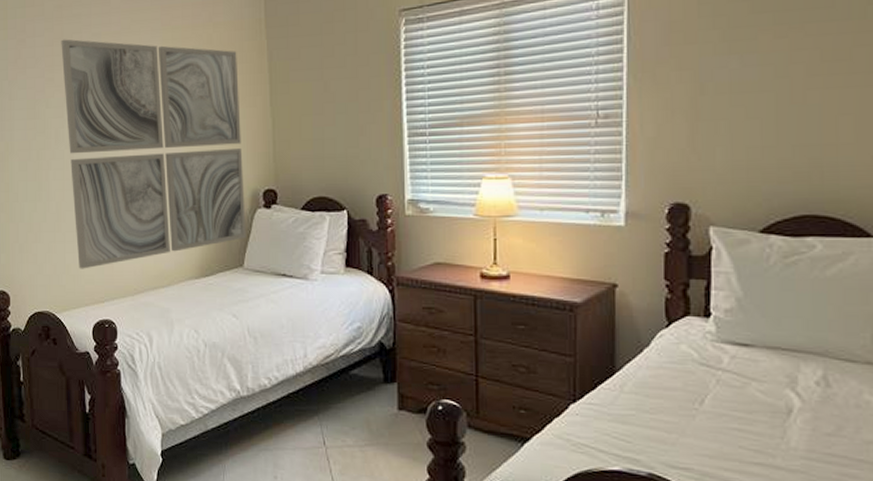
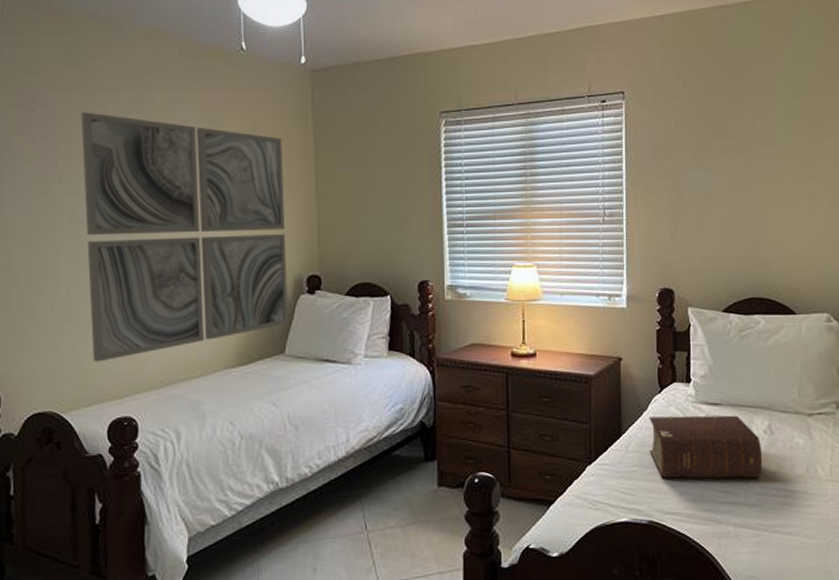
bible: none [651,355,813,439] -> present [649,415,763,479]

